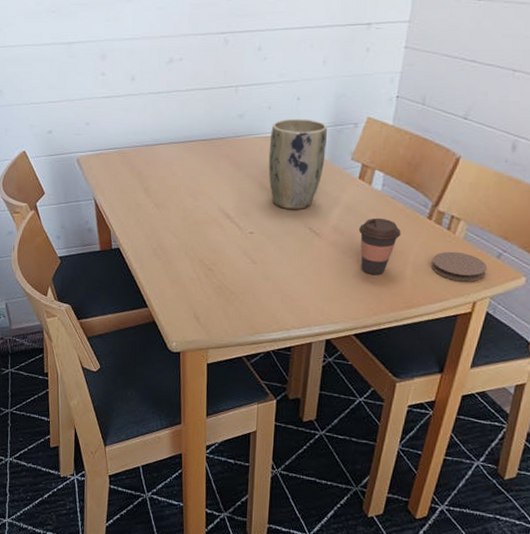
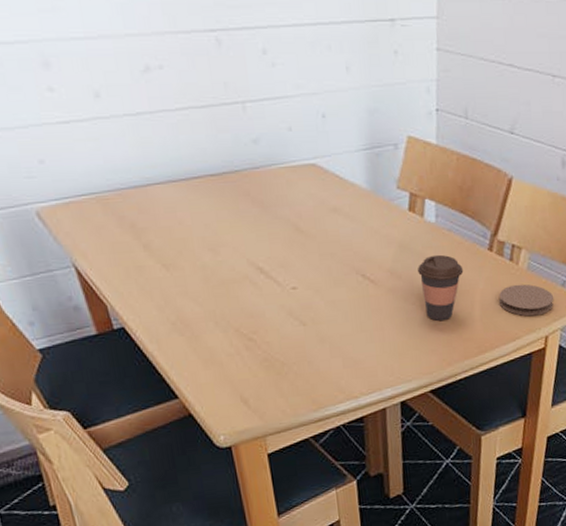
plant pot: present [268,118,327,210] -> none [296,141,367,255]

